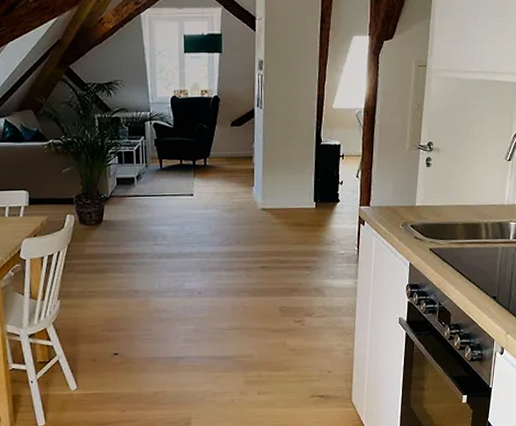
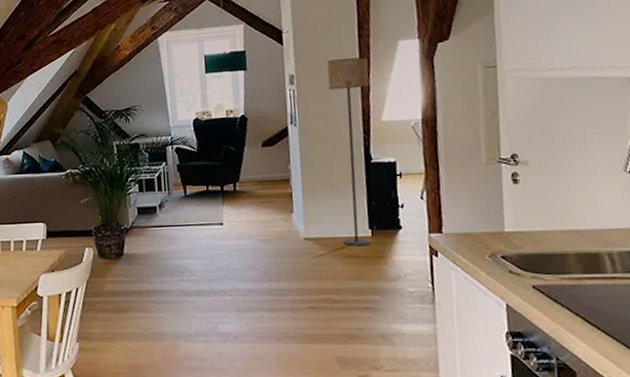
floor lamp: none [291,49,326,216] -> present [327,57,370,246]

